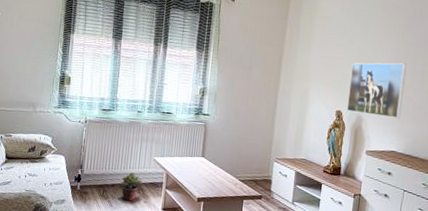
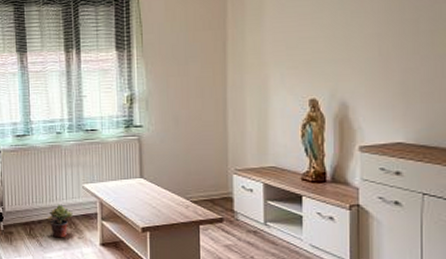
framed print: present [346,63,407,119] -> none [323,23,404,99]

